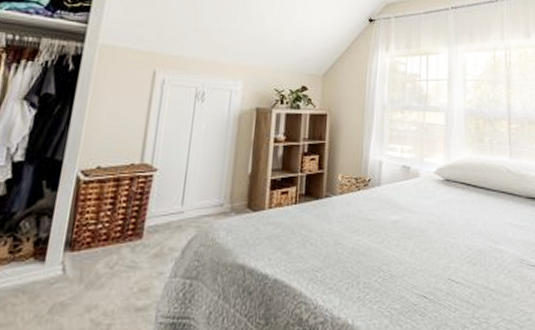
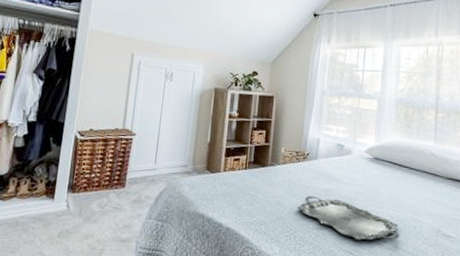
serving tray: none [360,230,480,281] -> present [298,196,400,241]

